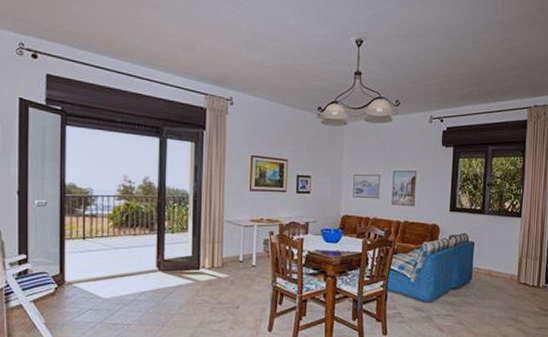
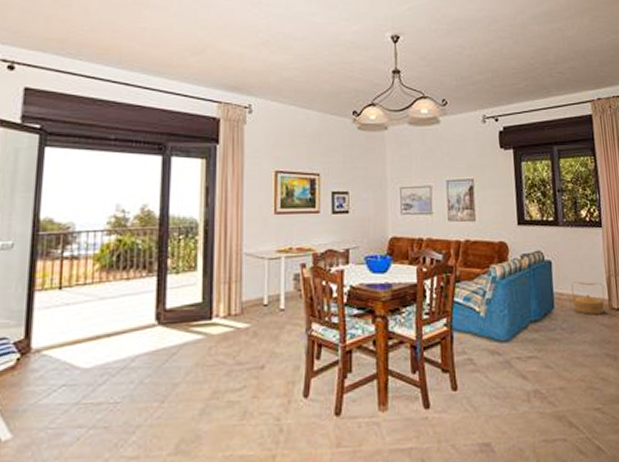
basket: none [488,260,516,286] -> present [570,281,605,314]

